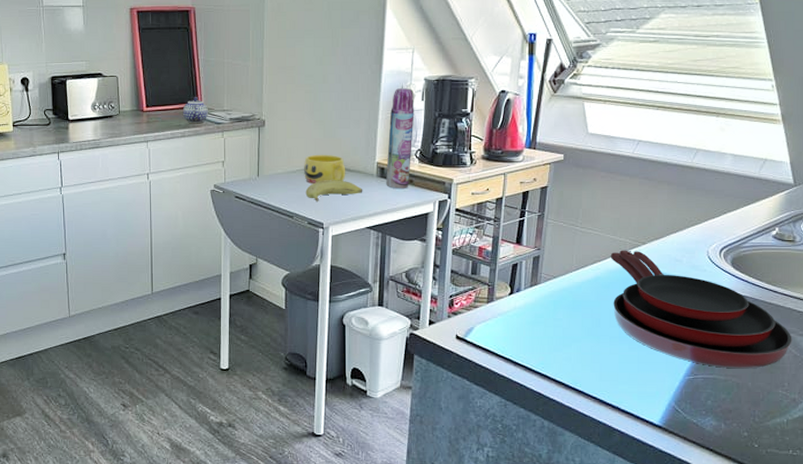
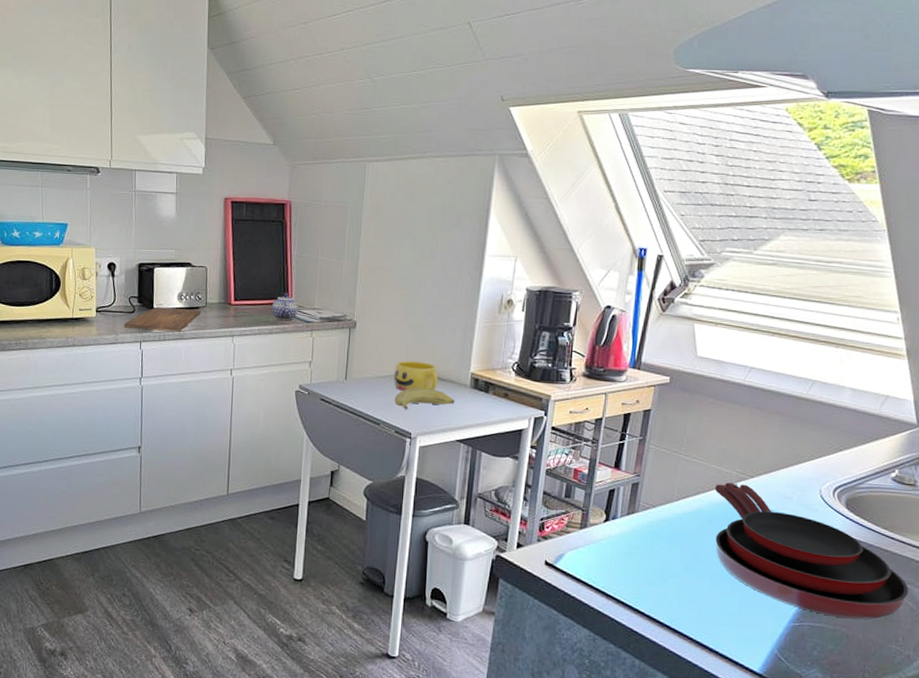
cutting board: none [41,117,115,141] -> present [124,307,201,332]
whipped cream can: present [386,87,415,190] -> none [479,296,514,403]

